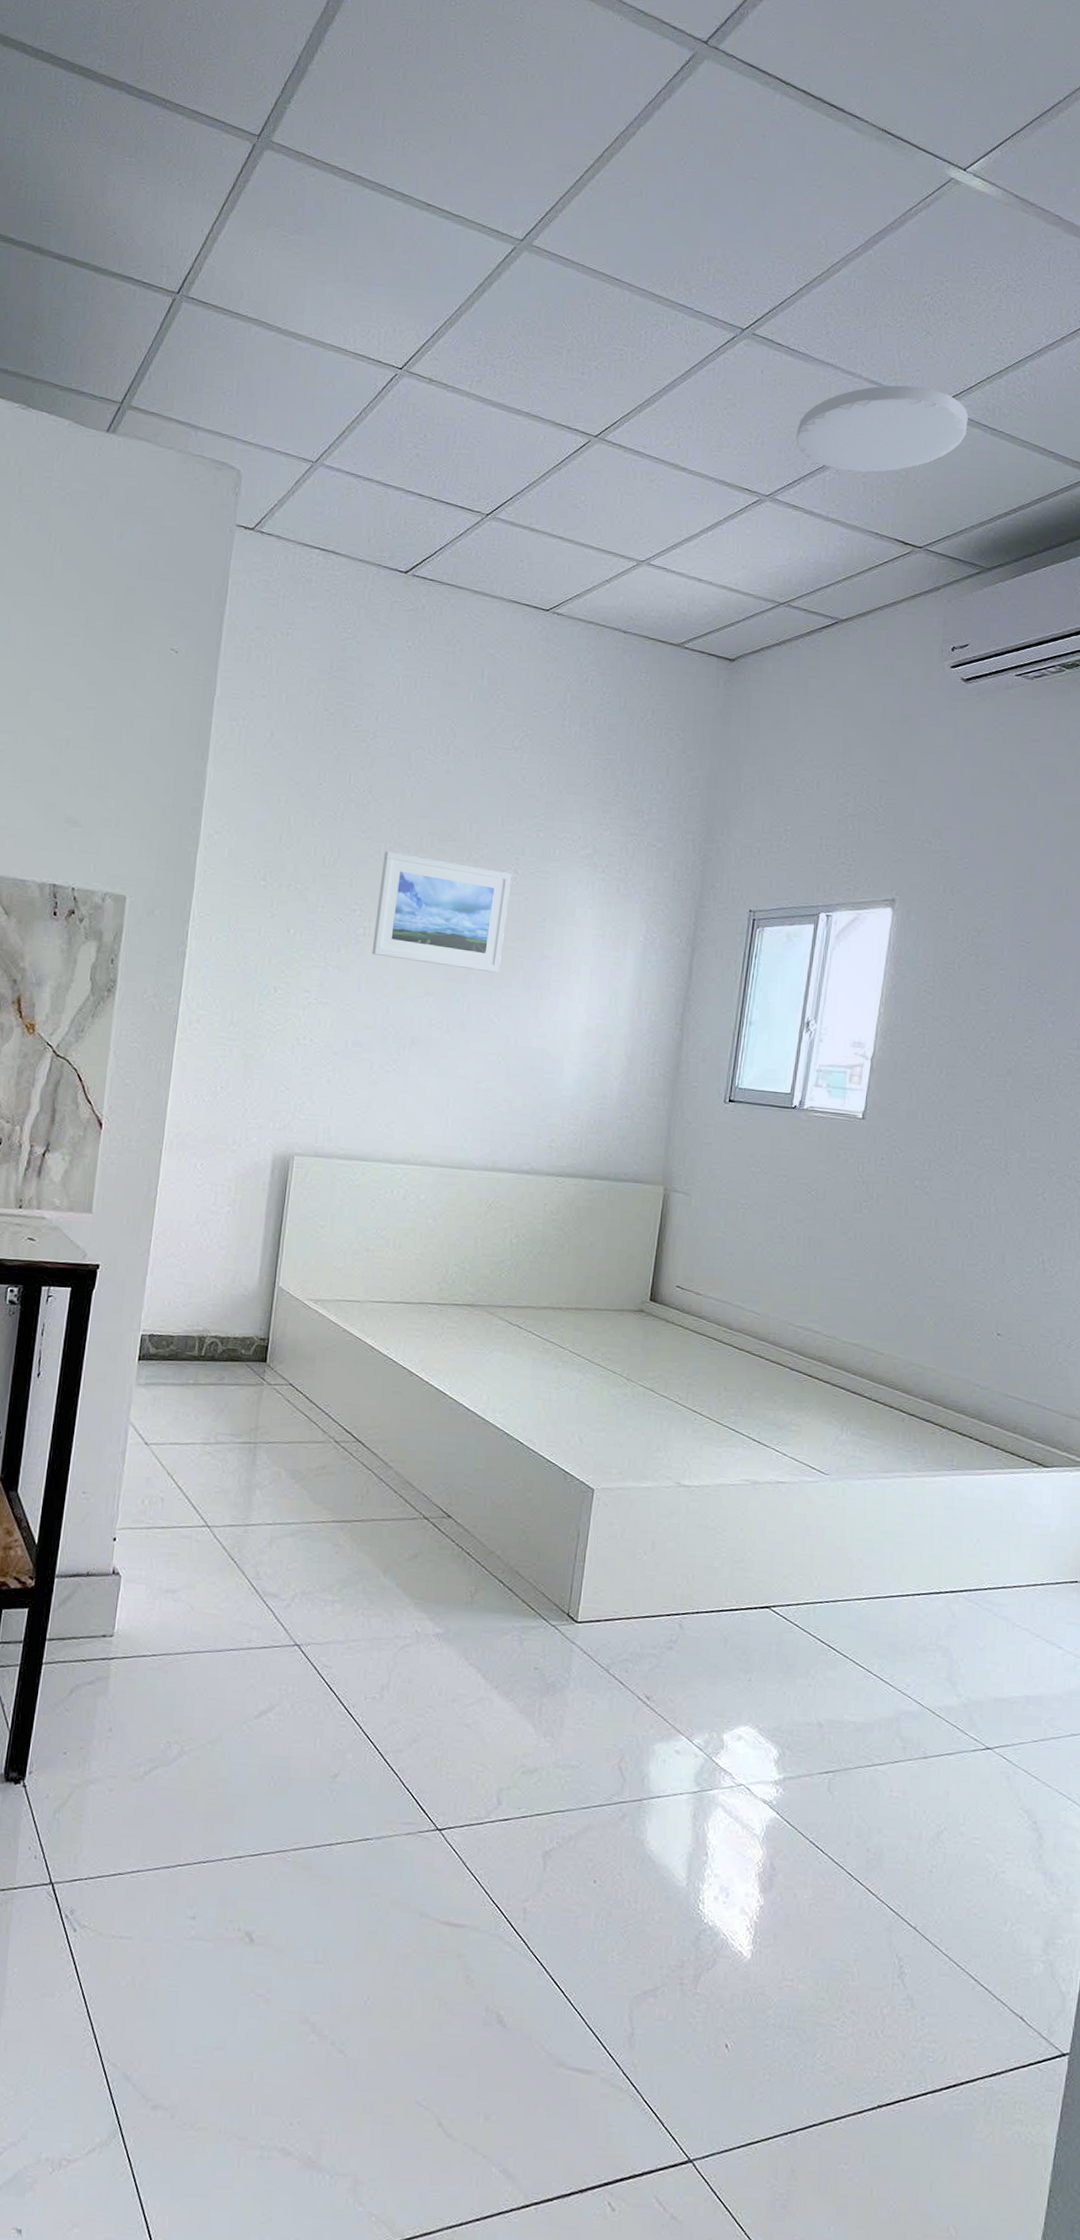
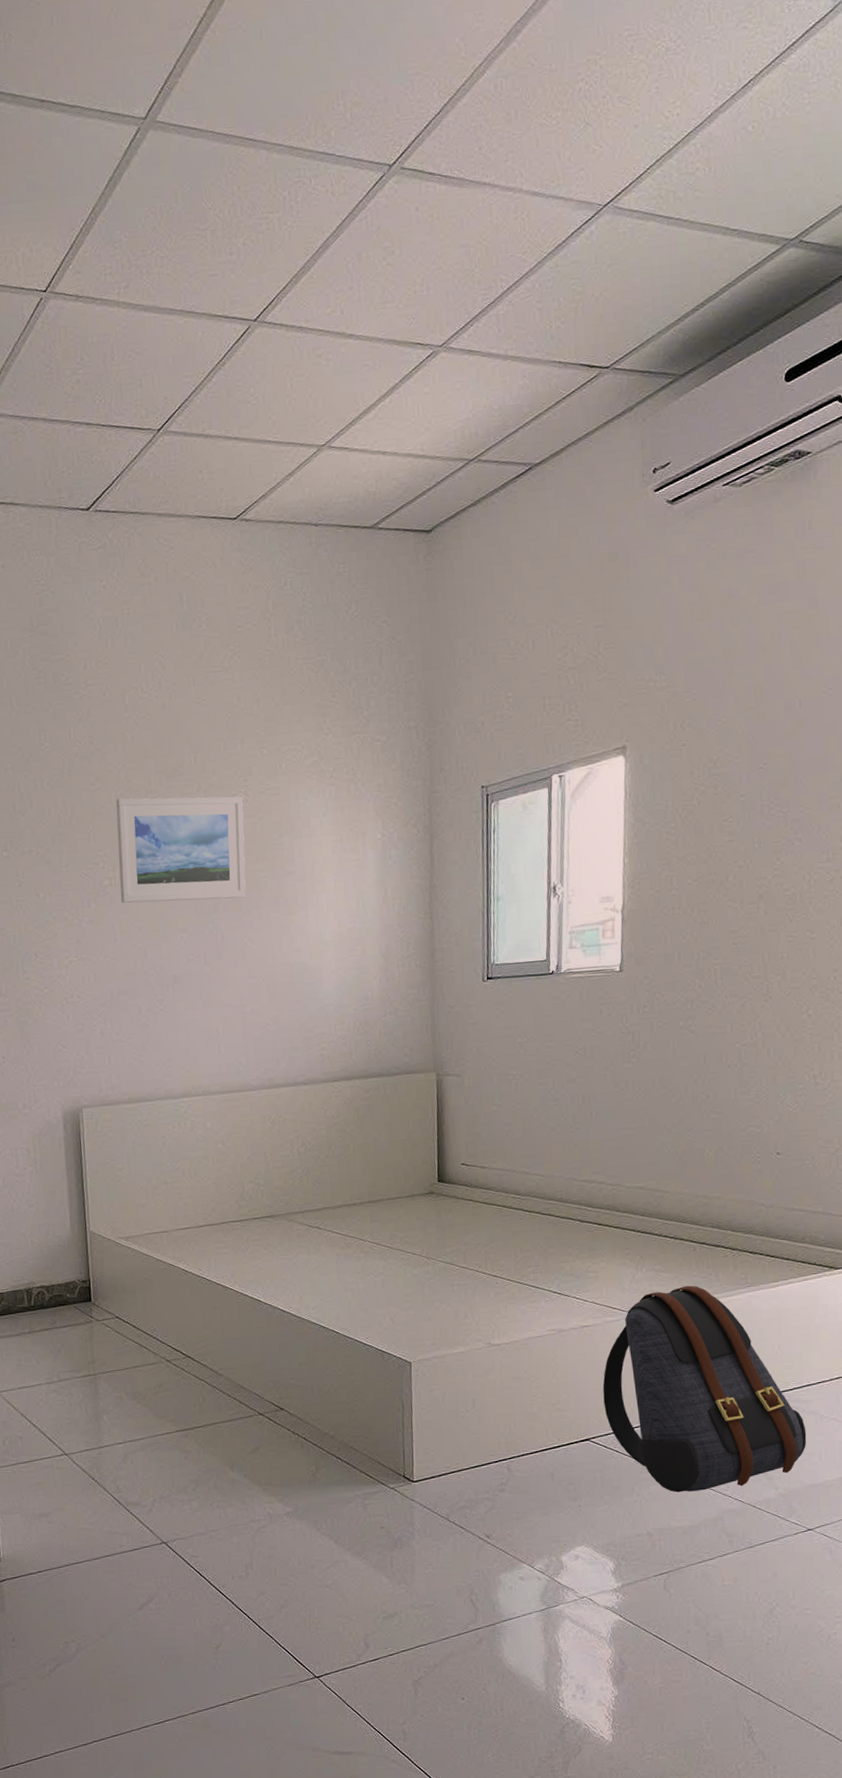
backpack: none [789,1457,997,1687] -> present [602,1285,807,1493]
ceiling light: present [796,385,968,472] -> none [462,187,642,300]

